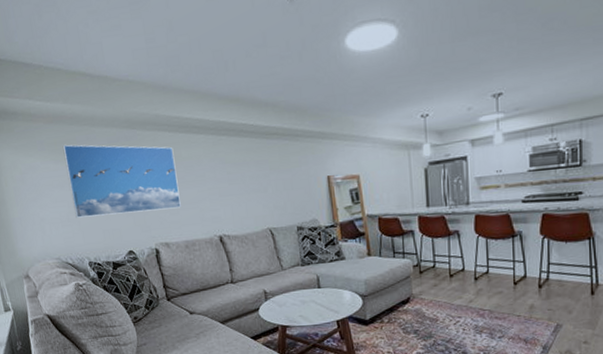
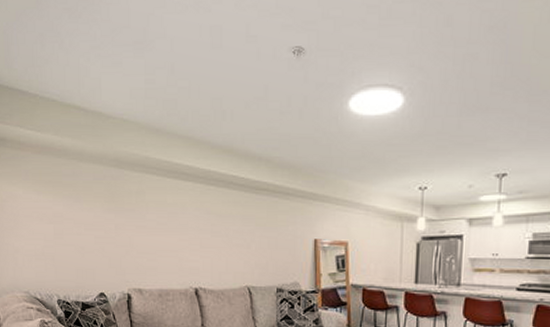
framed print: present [62,144,181,218] -> none [47,176,160,255]

